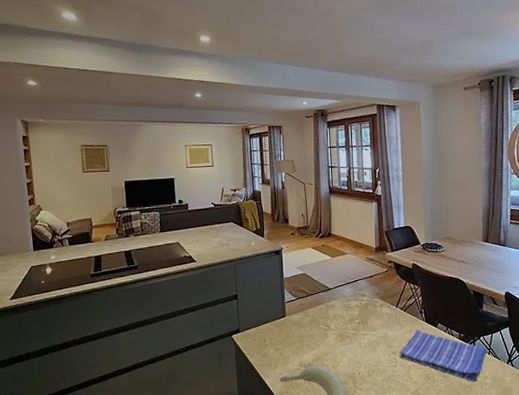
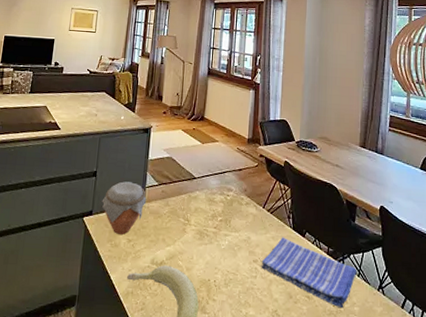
jar: none [246,300,288,346] -> present [102,181,147,235]

